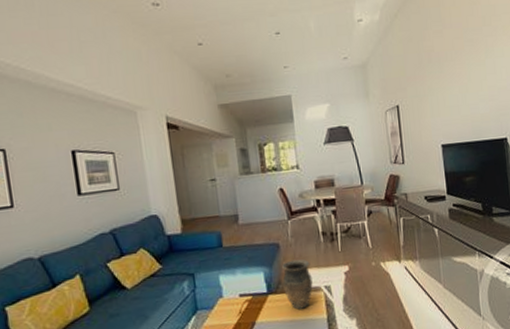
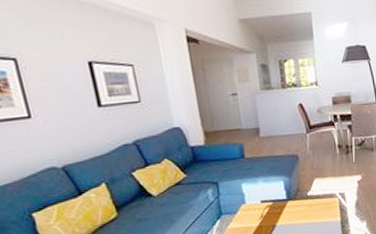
vase: present [281,259,313,310] -> none [300,169,329,214]

